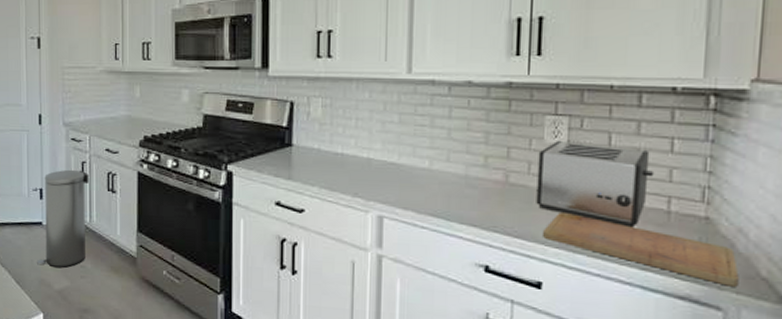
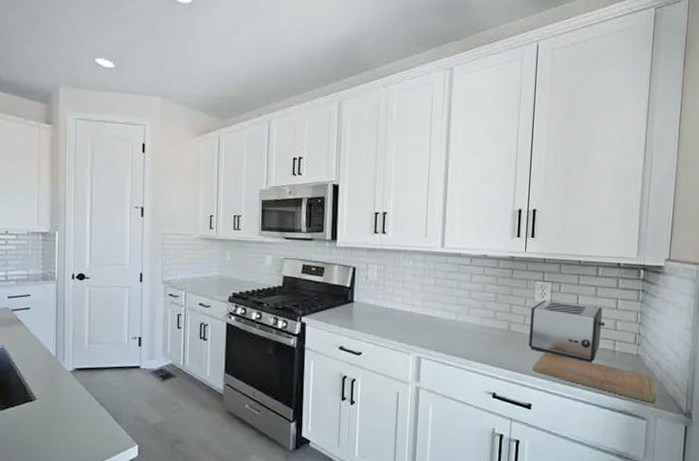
pedal bin: present [37,169,89,269] -> none [134,320,183,406]

